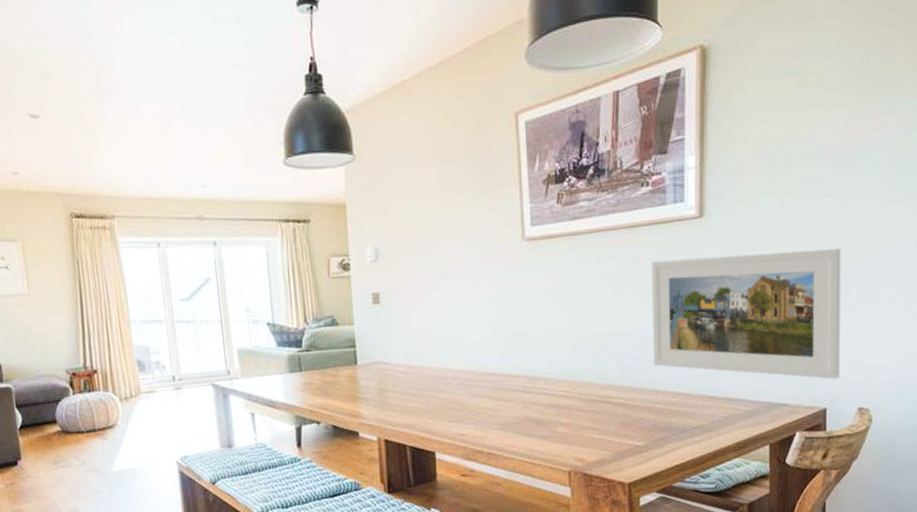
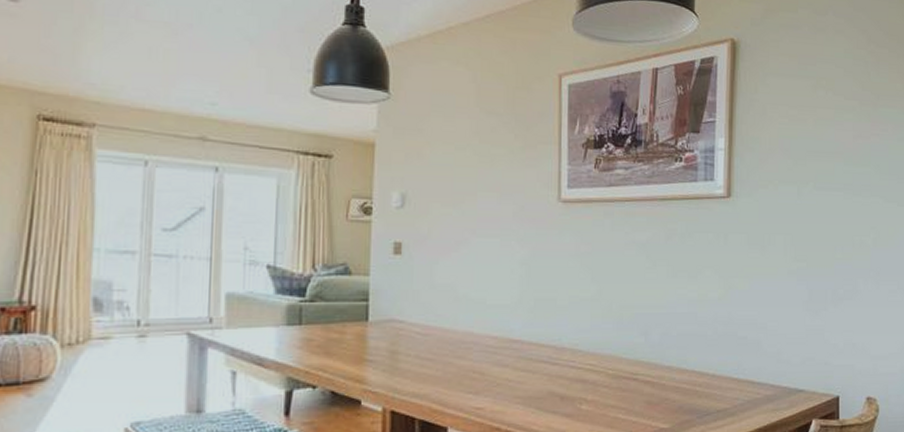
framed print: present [651,248,841,380] -> none [680,236,850,367]

